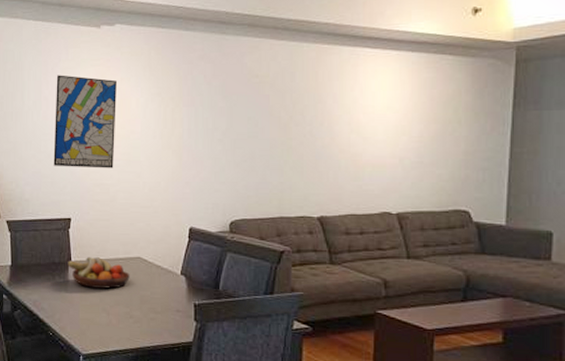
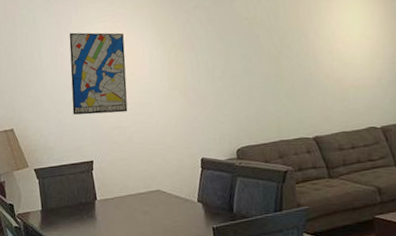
fruit bowl: present [67,256,130,289] -> none [94,193,152,223]

